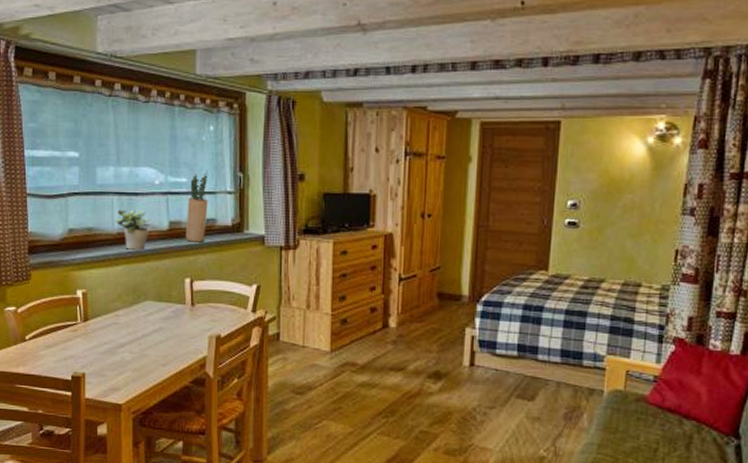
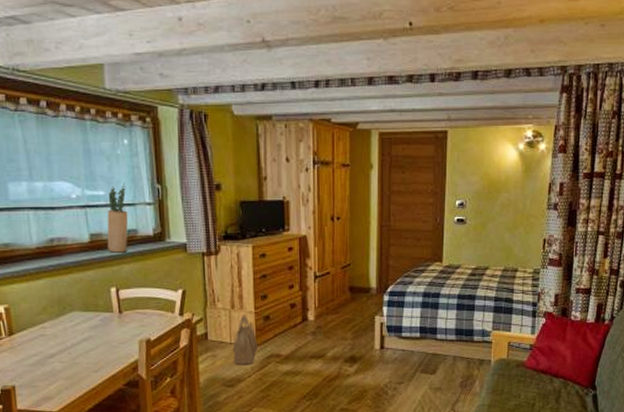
potted plant: present [115,207,152,251] -> none [32,222,73,264]
handbag: none [305,316,332,371] -> present [233,315,257,365]

